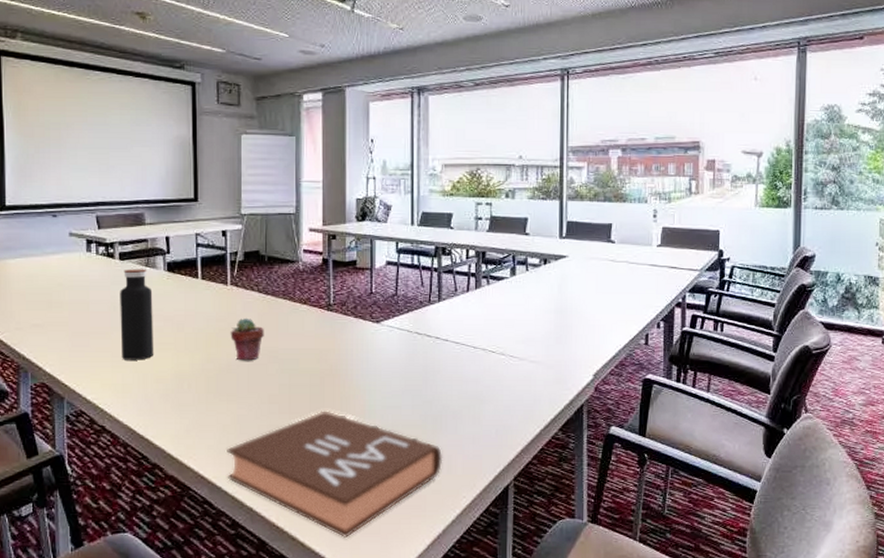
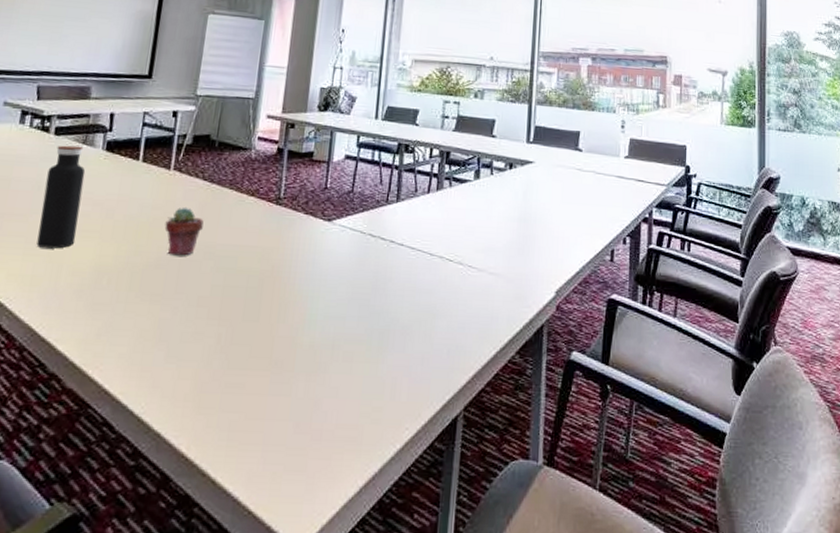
book: present [227,411,443,539] -> none [135,318,387,476]

